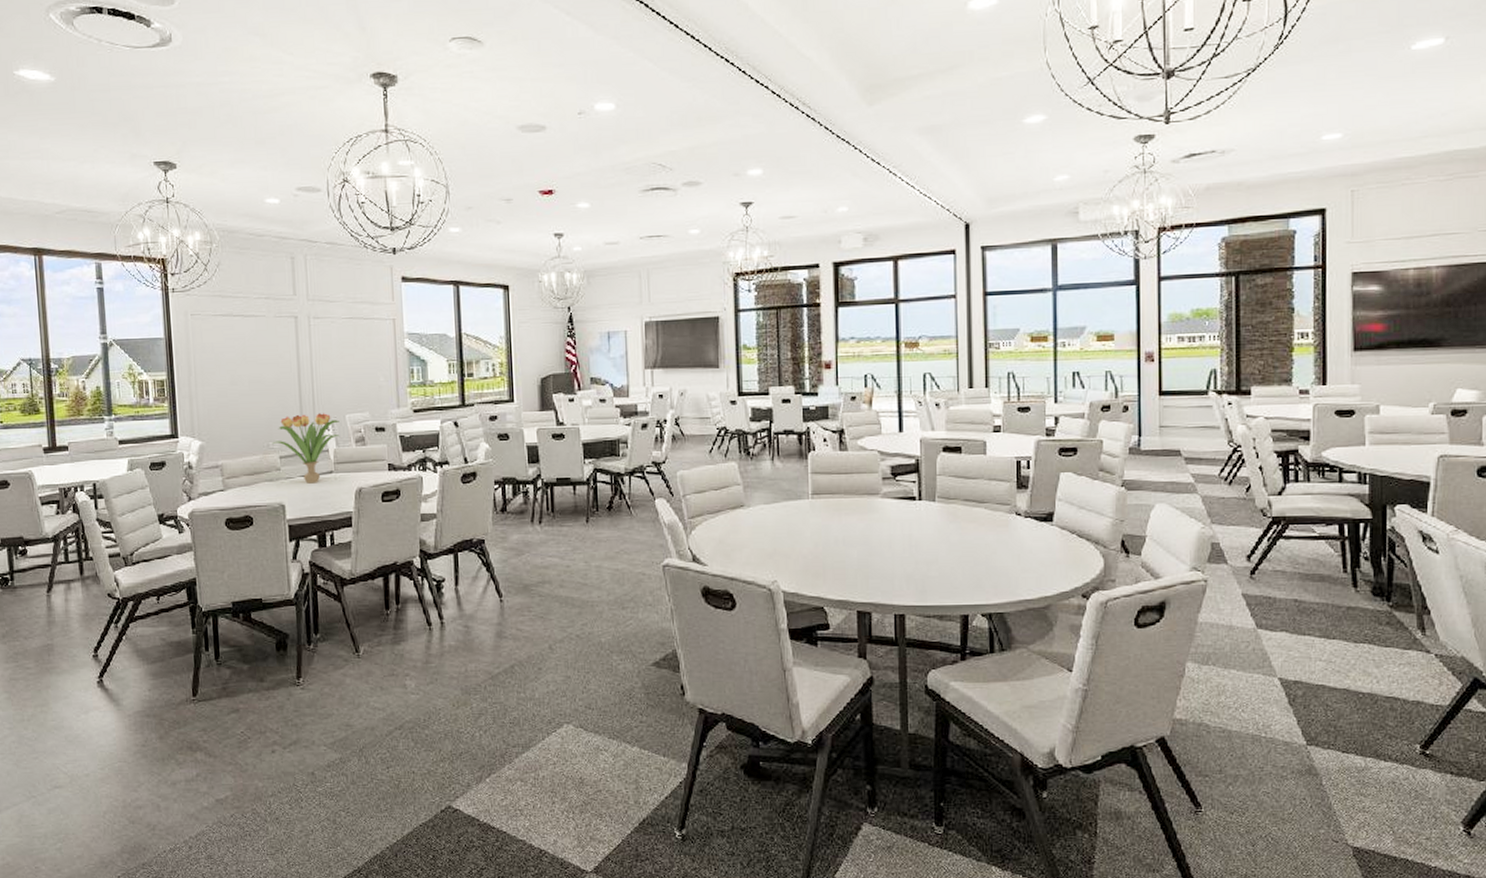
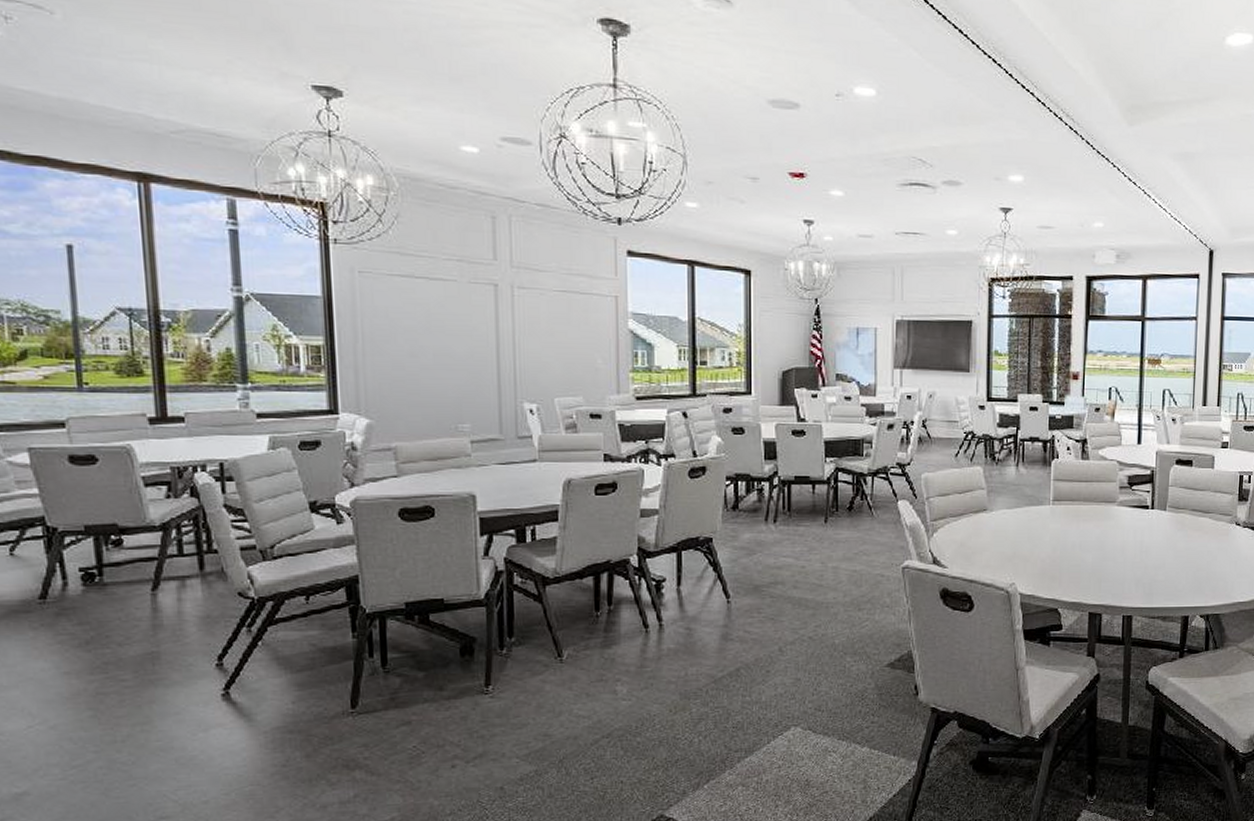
flower arrangement: present [272,413,340,484] -> none [461,395,547,473]

